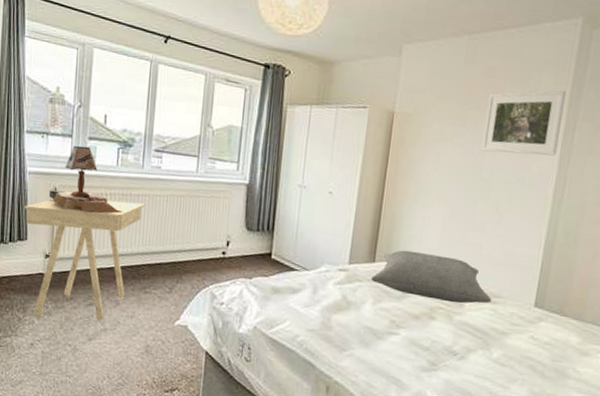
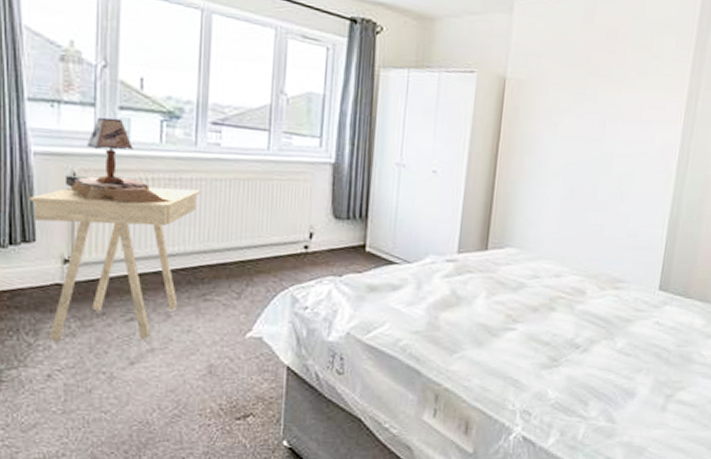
pillow: present [371,250,492,304] -> none [484,235,615,291]
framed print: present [481,90,566,156] -> none [602,55,689,127]

